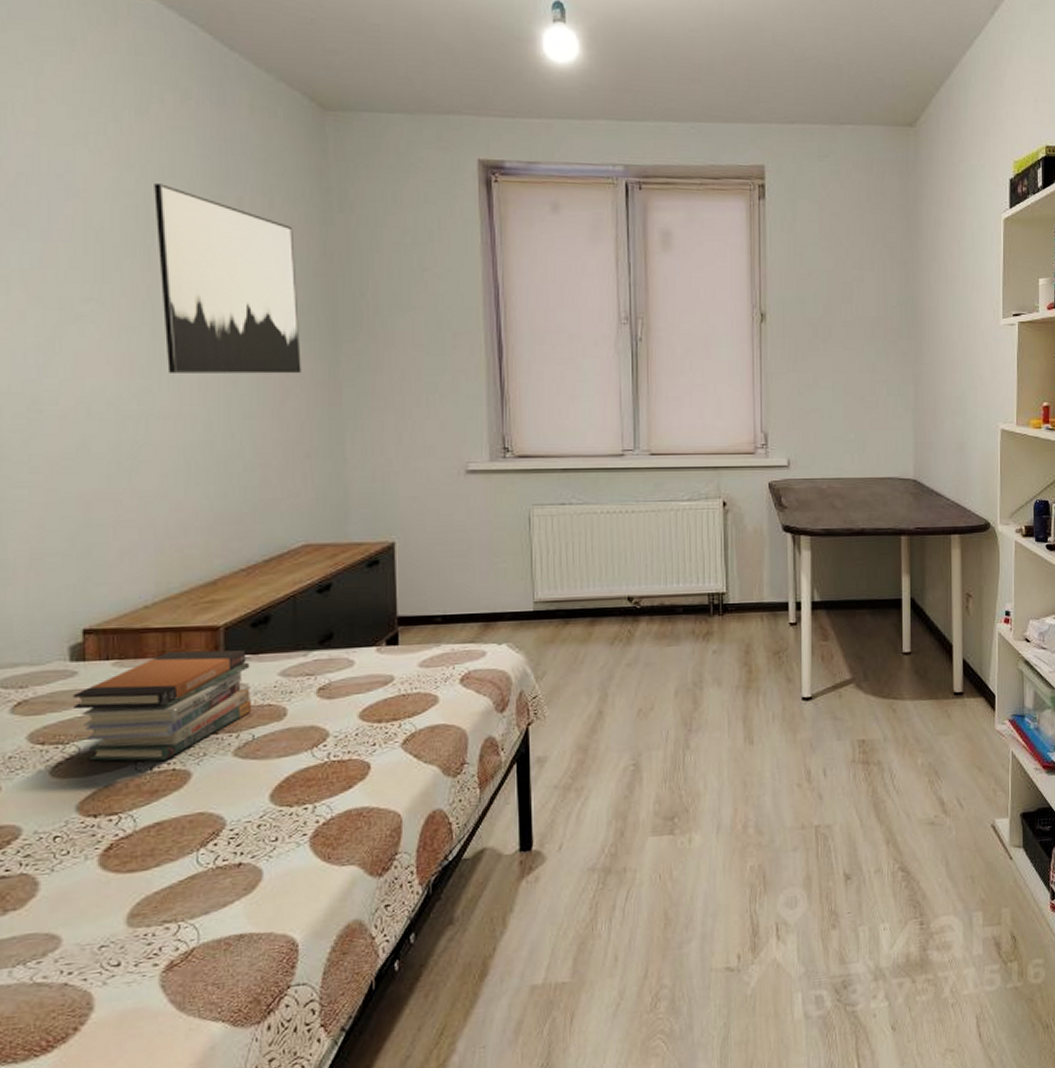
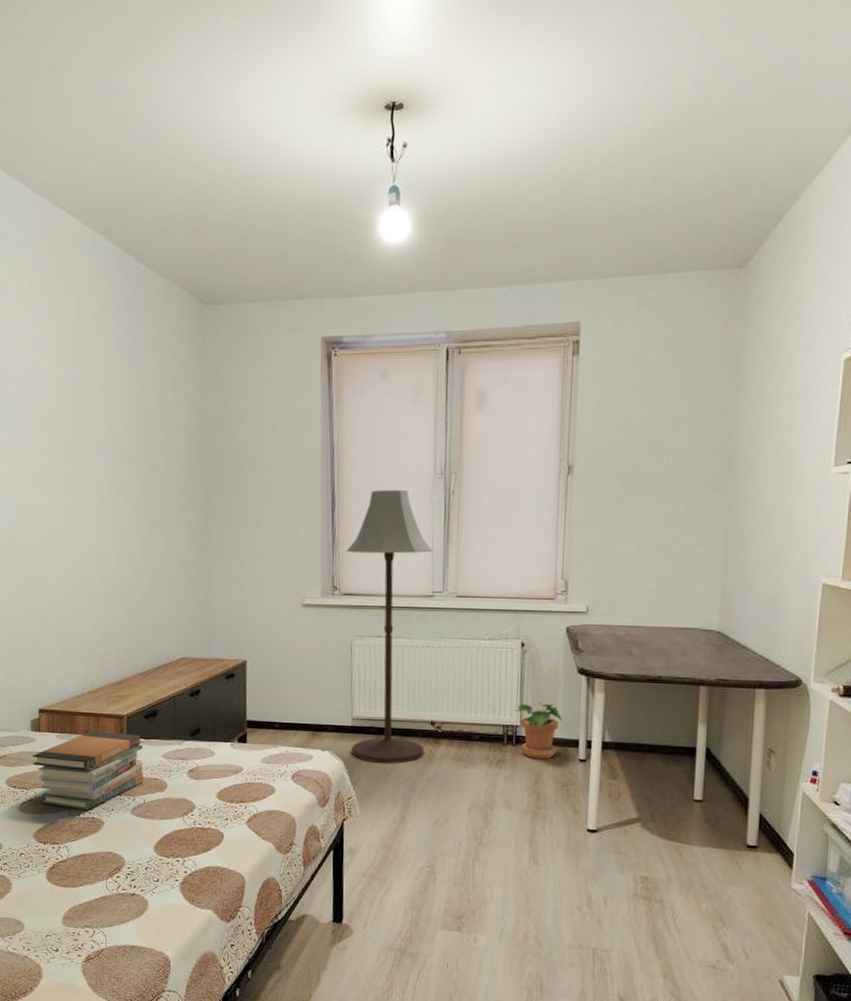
wall art: present [154,183,302,374] -> none [87,374,184,522]
floor lamp: none [518,336,622,652] -> present [346,490,433,764]
potted plant: none [718,566,769,628] -> present [513,703,562,760]

